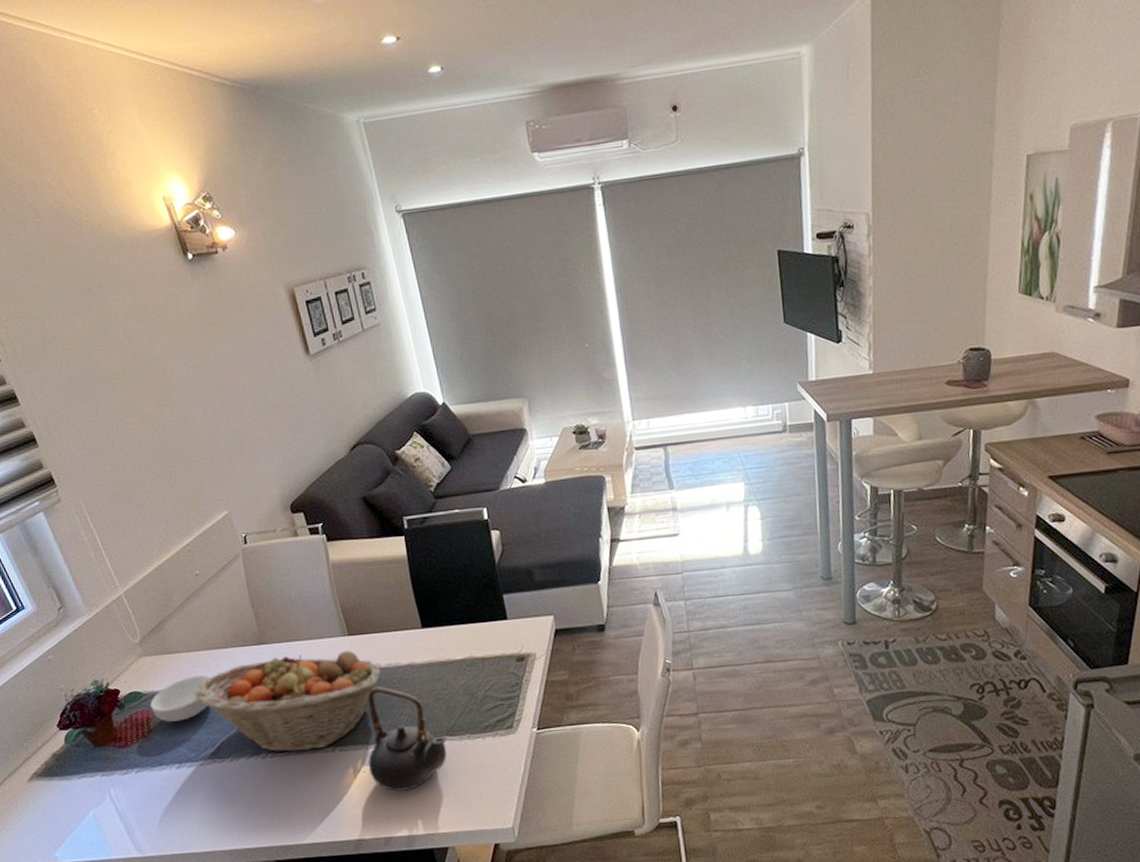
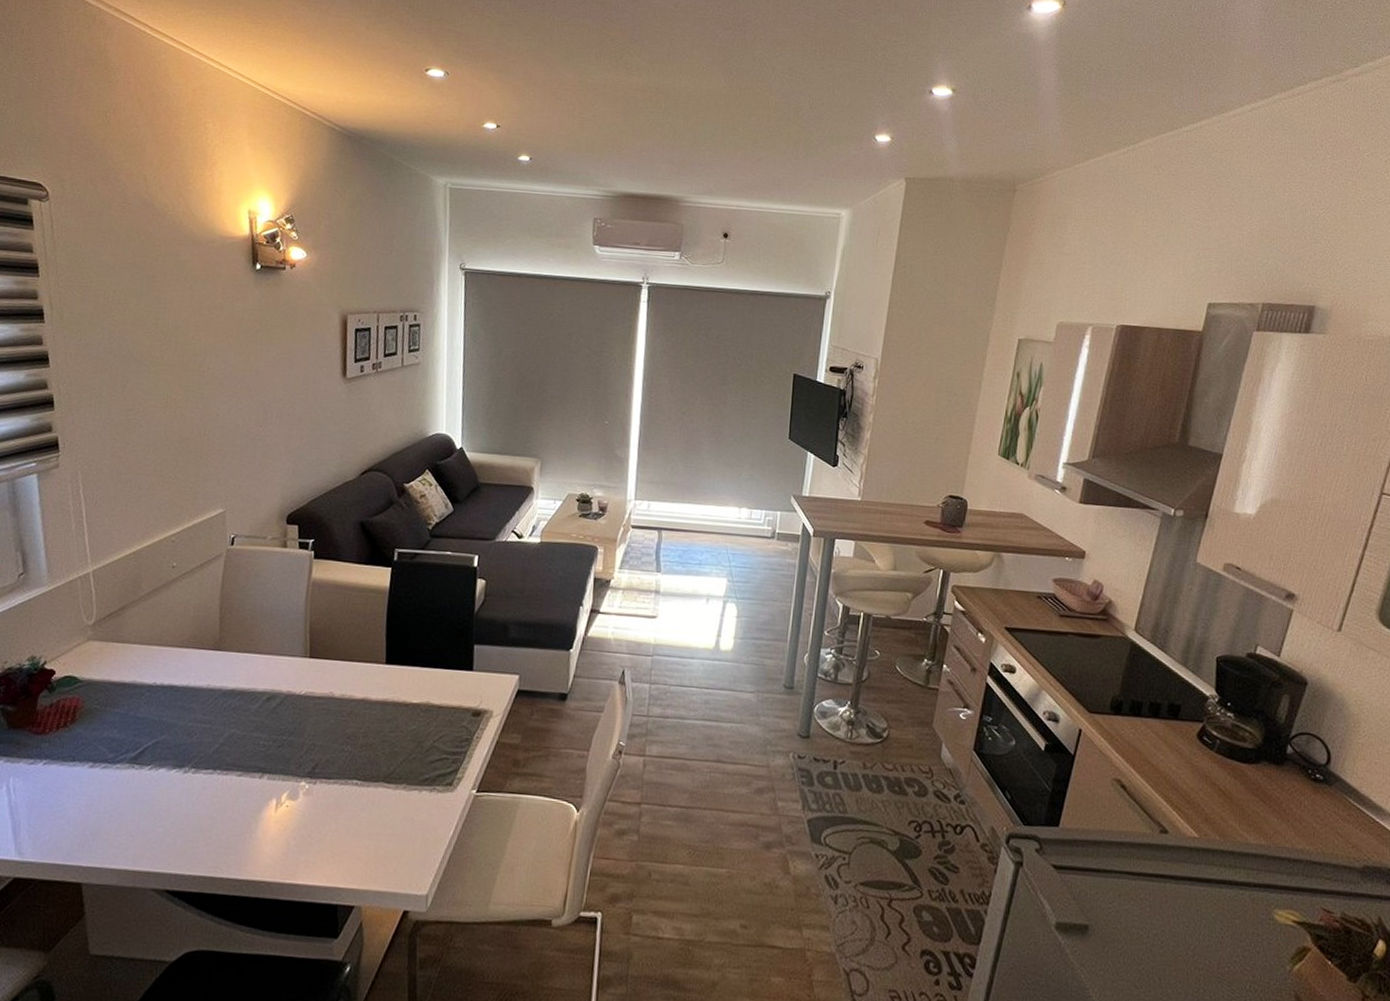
cereal bowl: present [150,675,210,722] -> none [82,670,155,717]
fruit basket: present [193,650,381,753] -> none [131,666,333,773]
teapot: present [367,687,447,791] -> none [292,717,383,835]

